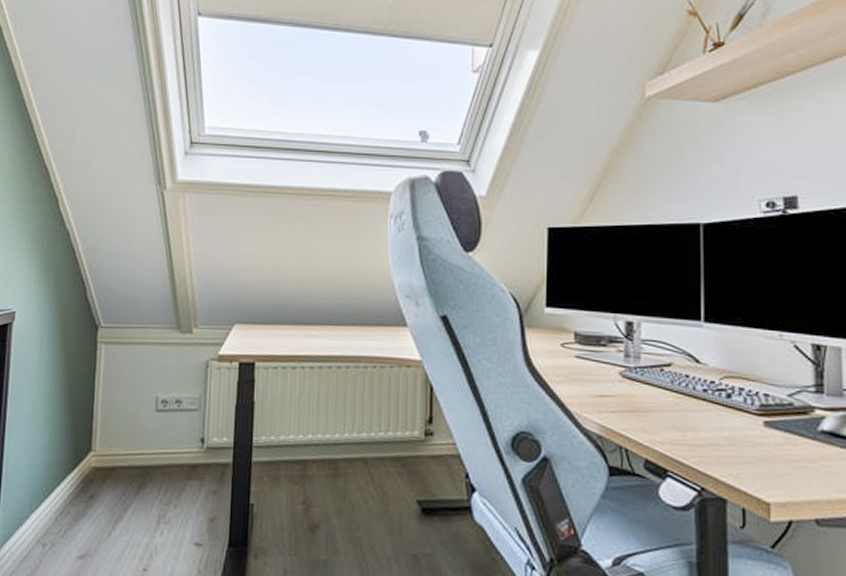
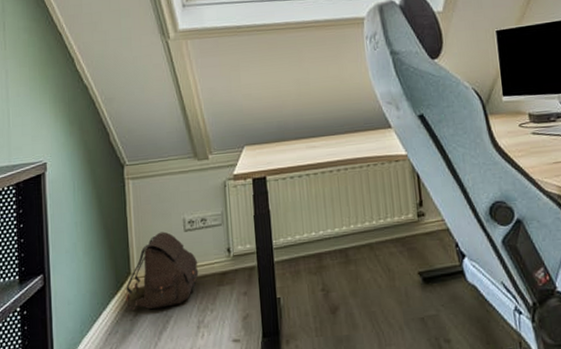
satchel: none [82,408,167,494] -> present [125,231,199,310]

